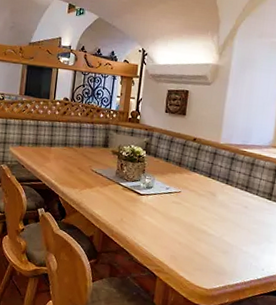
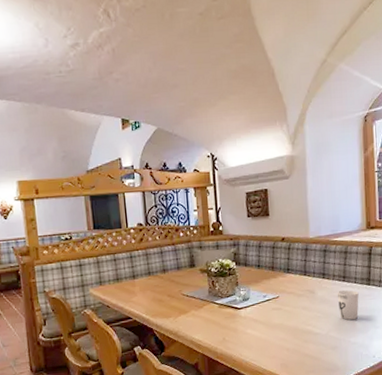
cup: none [236,199,259,230] -> present [337,290,359,320]

